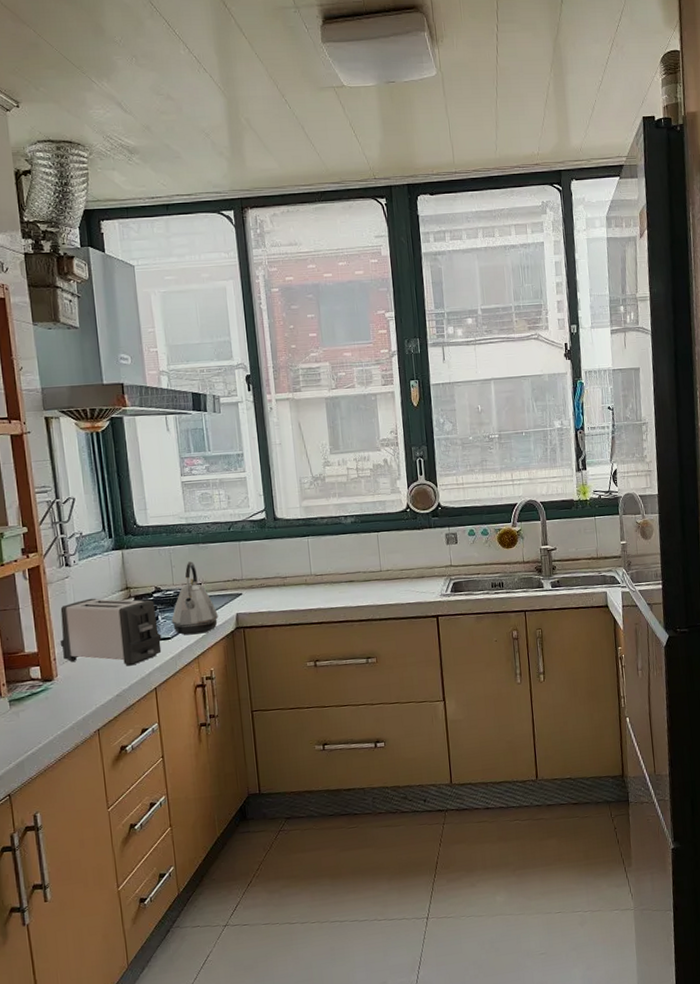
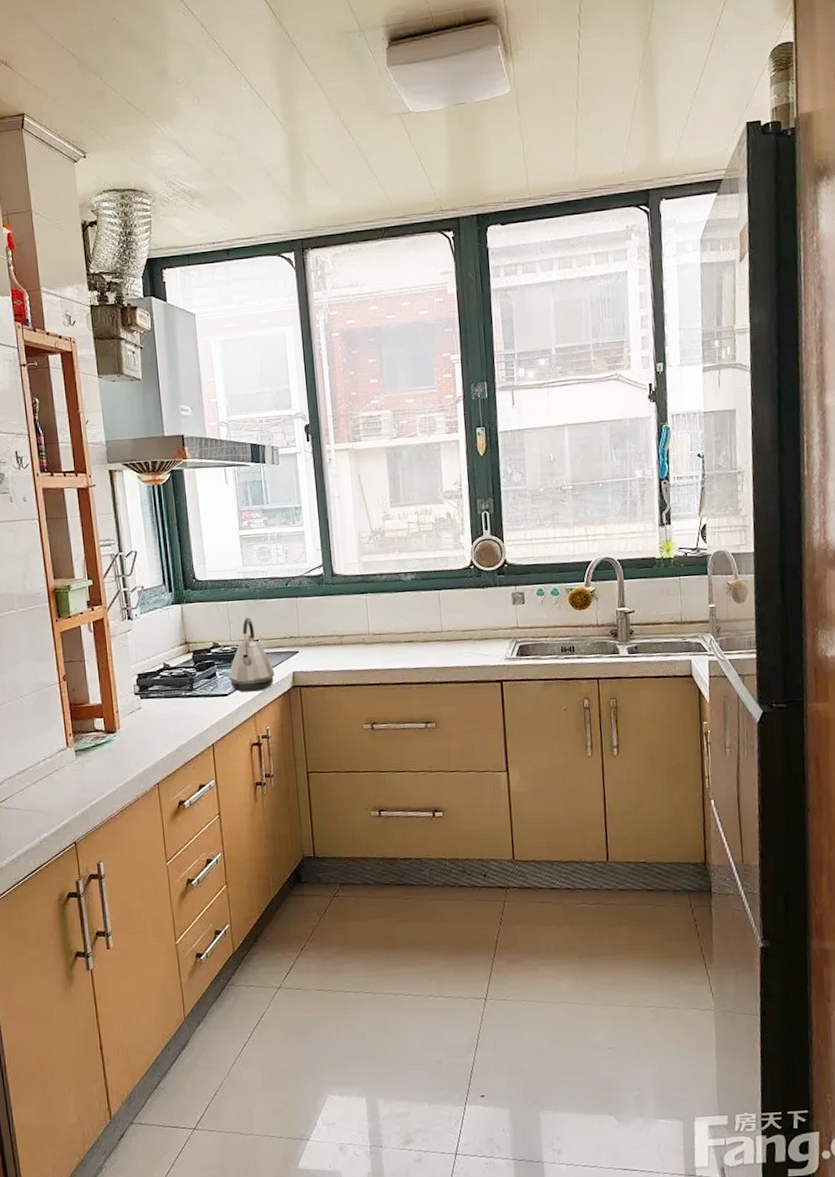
toaster: present [59,598,162,666] -> none [122,652,219,721]

